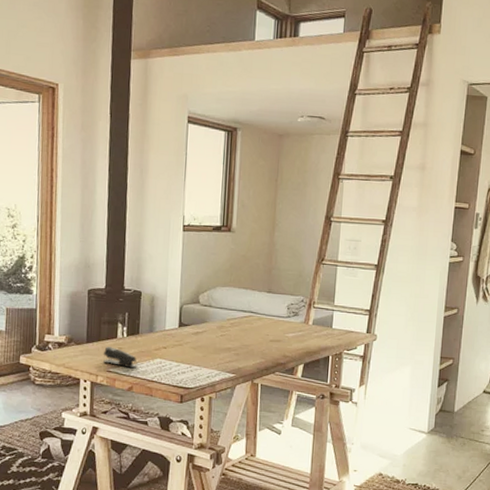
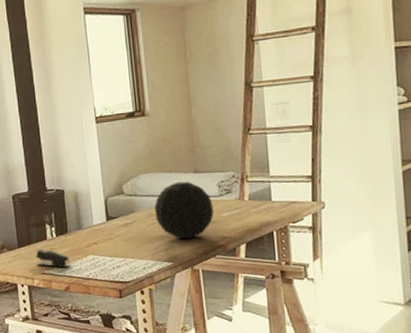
decorative orb: none [226,298,280,354] -> present [154,181,214,239]

